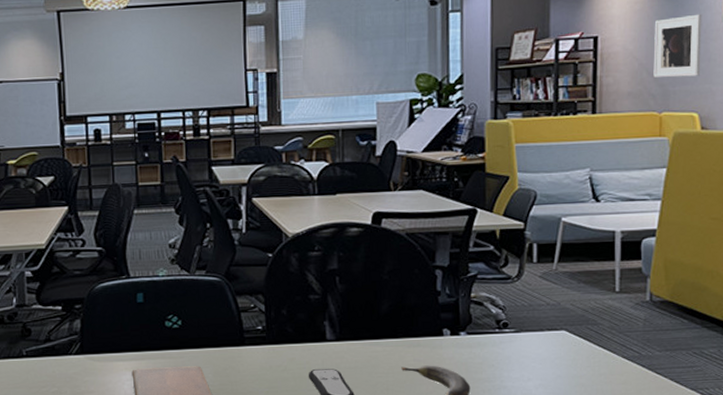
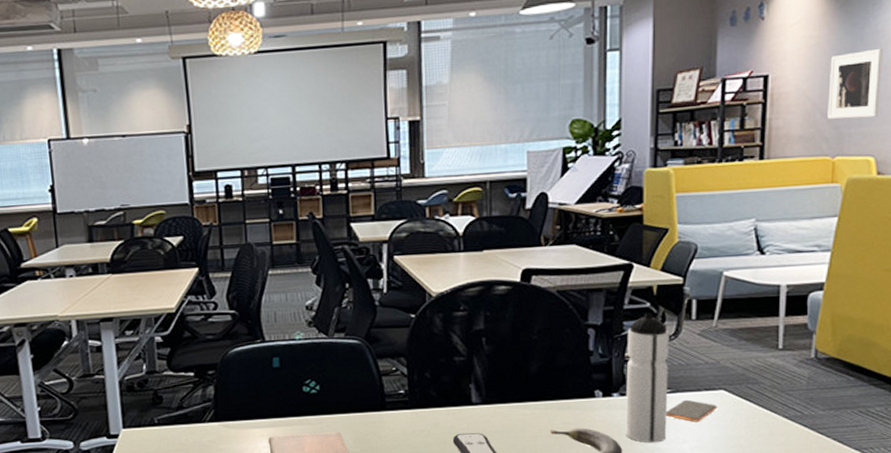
water bottle: none [472,255,513,381] -> present [625,312,669,443]
smartphone: none [510,339,560,361] -> present [666,399,718,422]

